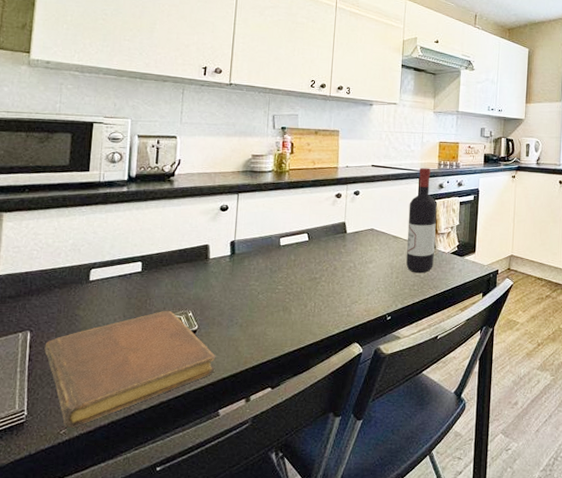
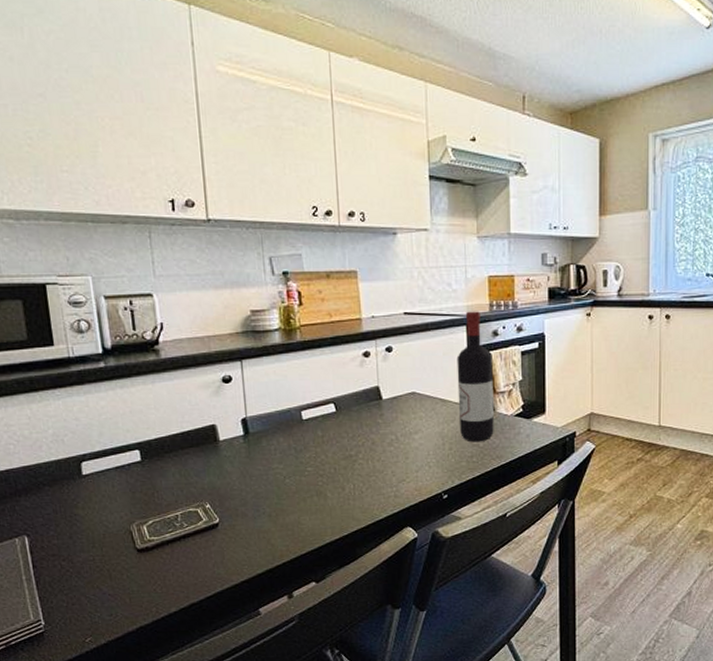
notebook: present [44,310,216,429] -> none [47,503,247,637]

